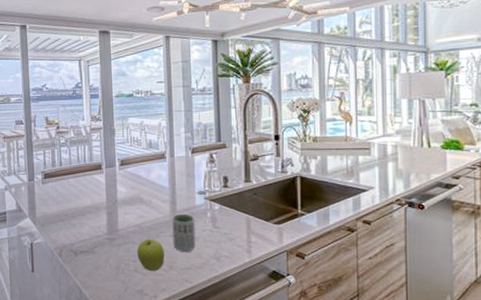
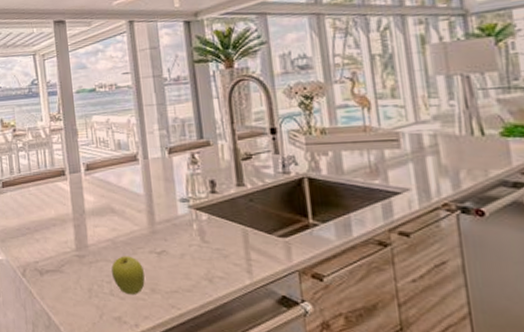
cup: present [172,213,196,253] -> none [151,225,182,273]

